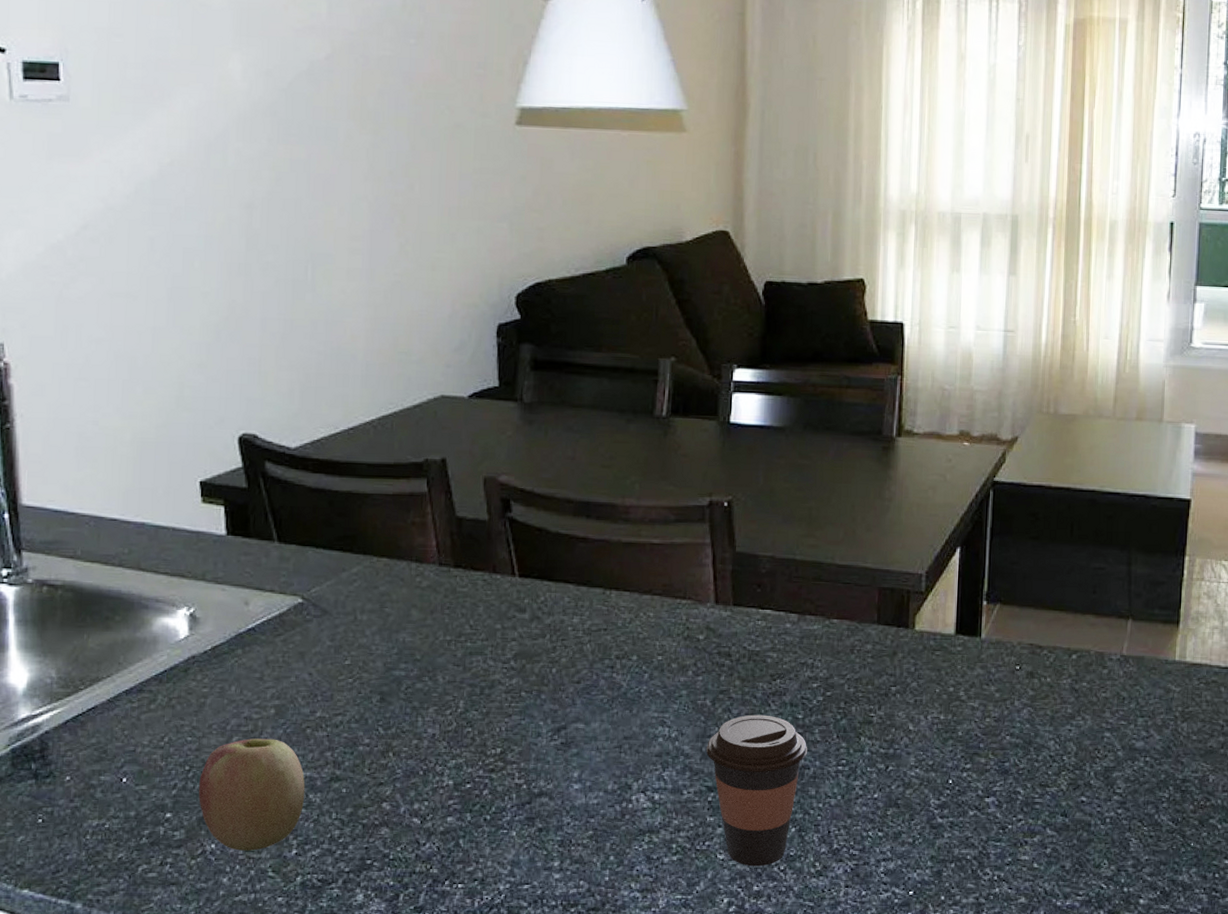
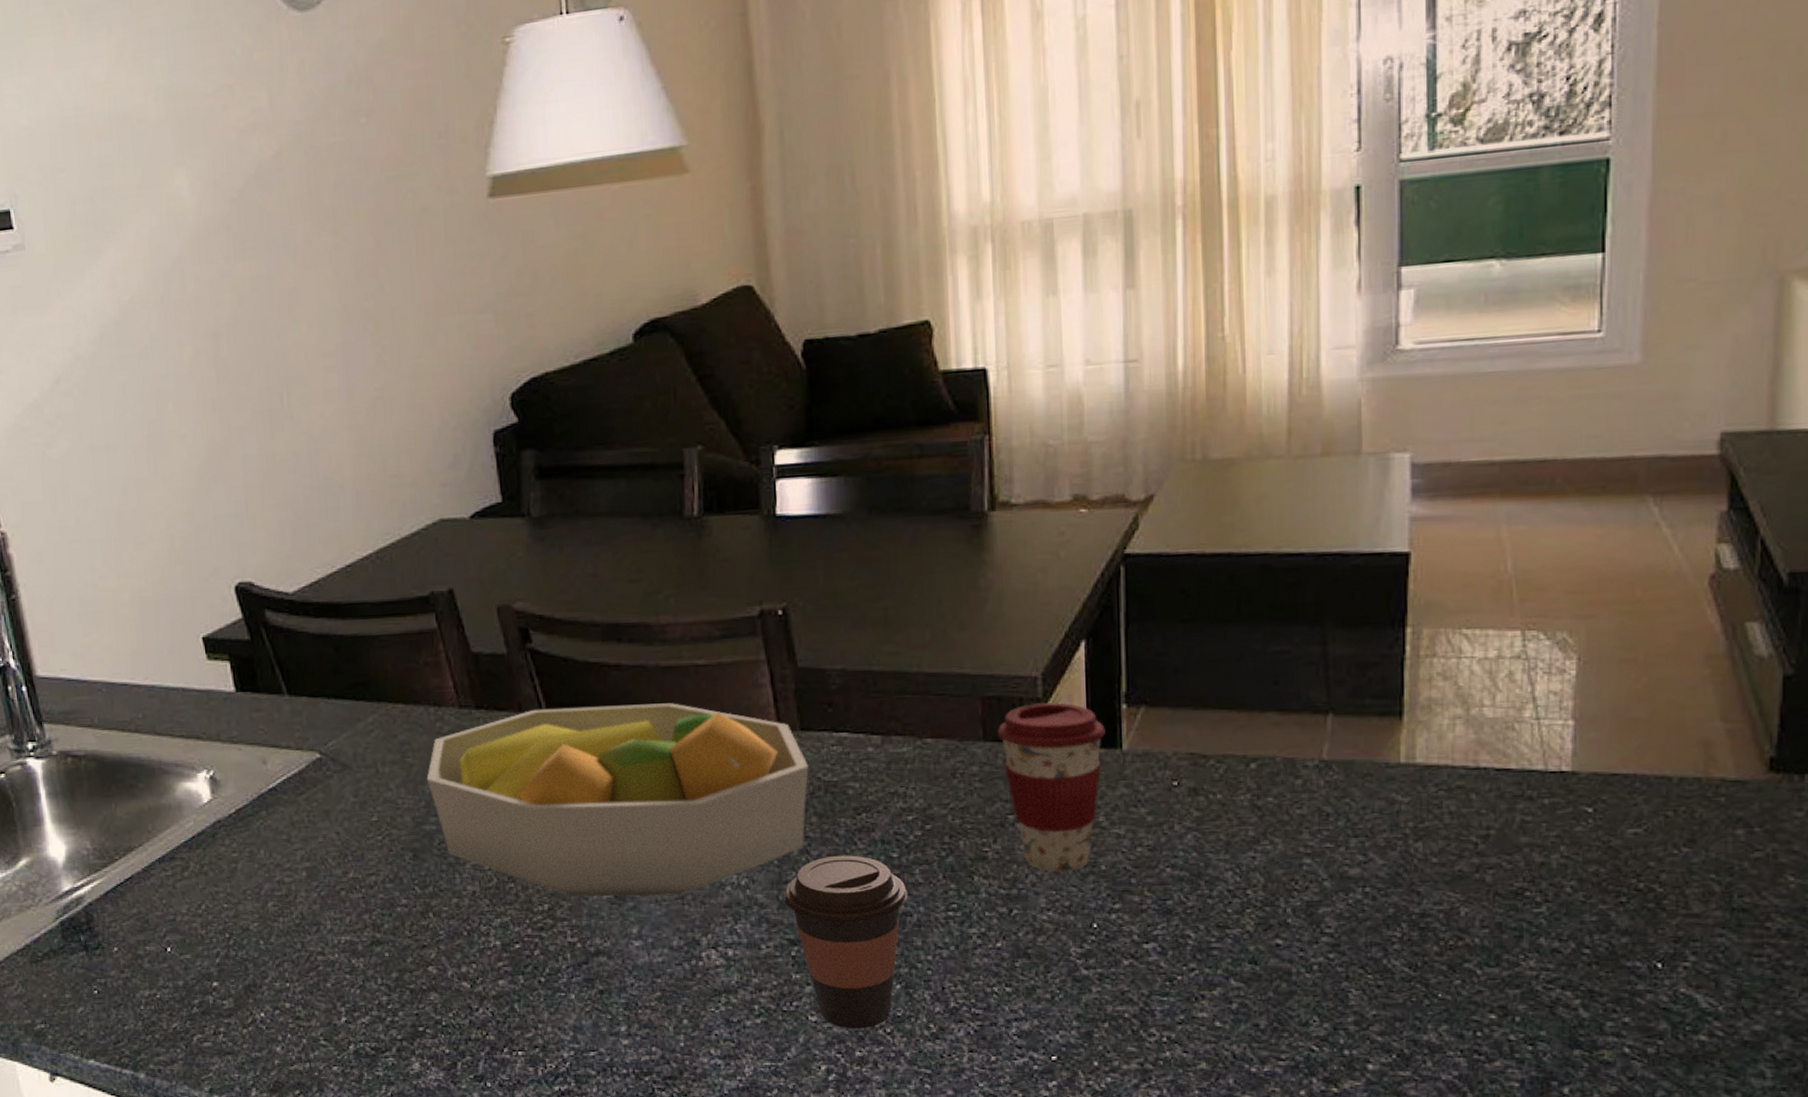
apple: present [198,738,305,851] -> none [240,903,348,1019]
fruit bowl: none [401,571,737,745] -> present [426,703,809,897]
coffee cup: none [889,596,970,736] -> present [998,702,1105,872]

